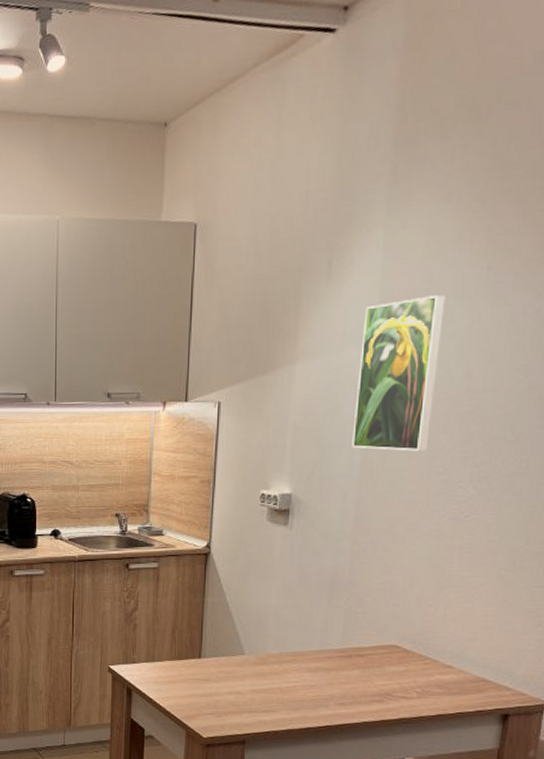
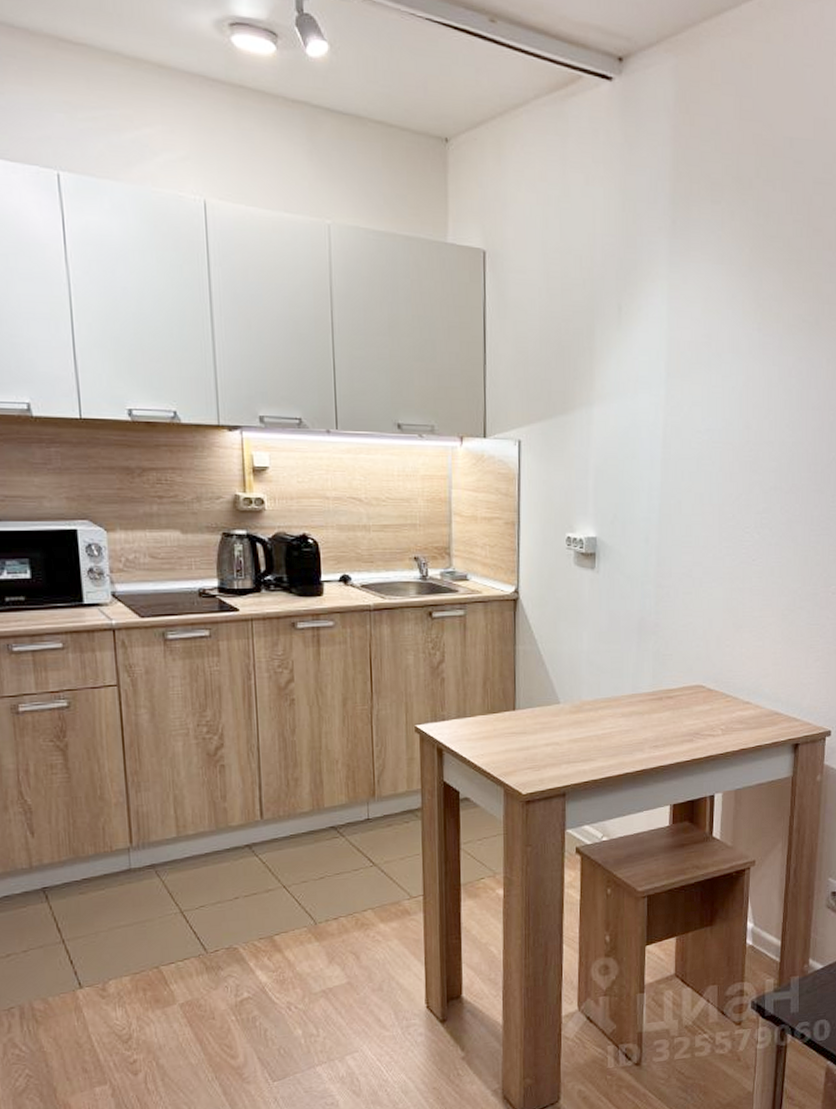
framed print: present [352,295,447,452] -> none [650,350,726,498]

